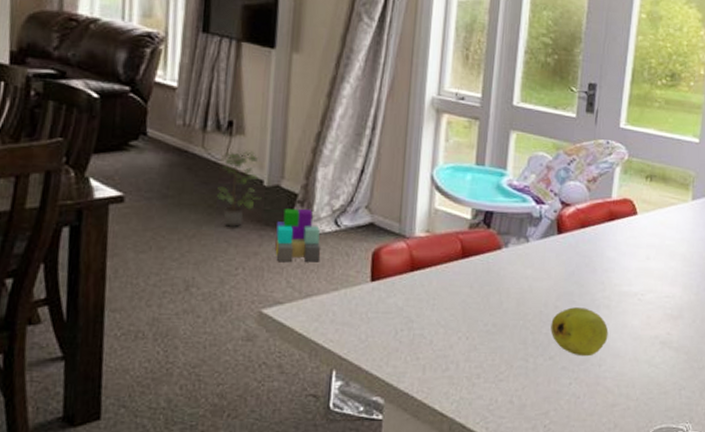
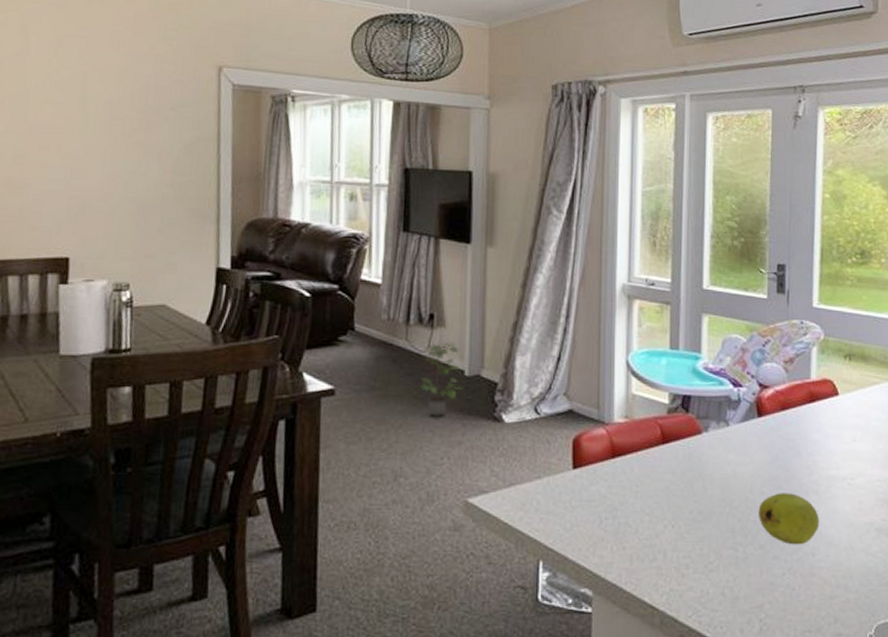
toy blocks: present [275,208,321,263] -> none [478,397,523,451]

